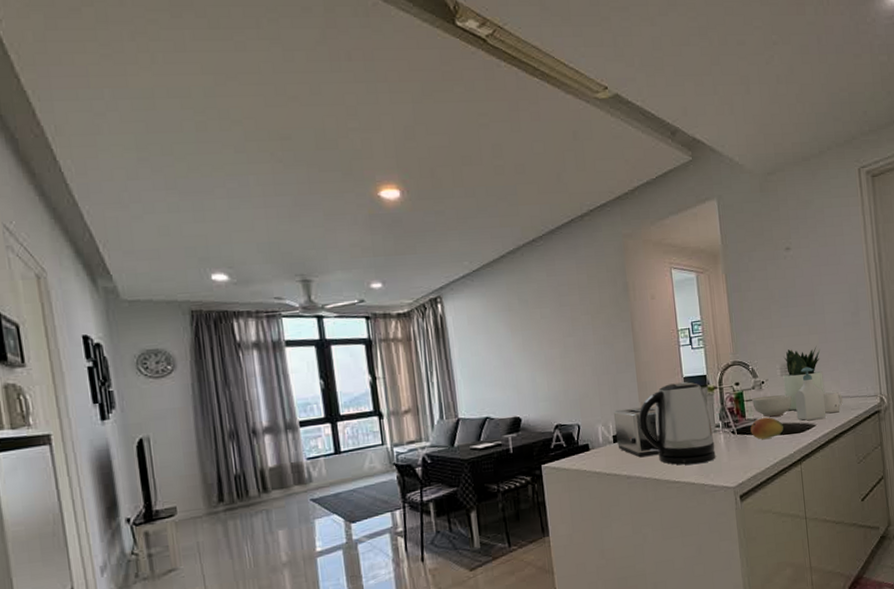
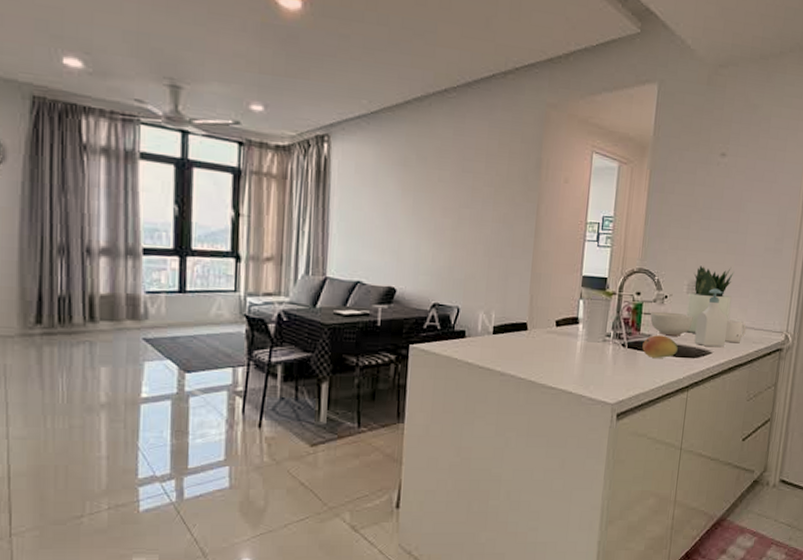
toaster: present [613,407,659,458] -> none [497,298,547,356]
kettle: present [638,382,716,465] -> none [524,280,607,372]

